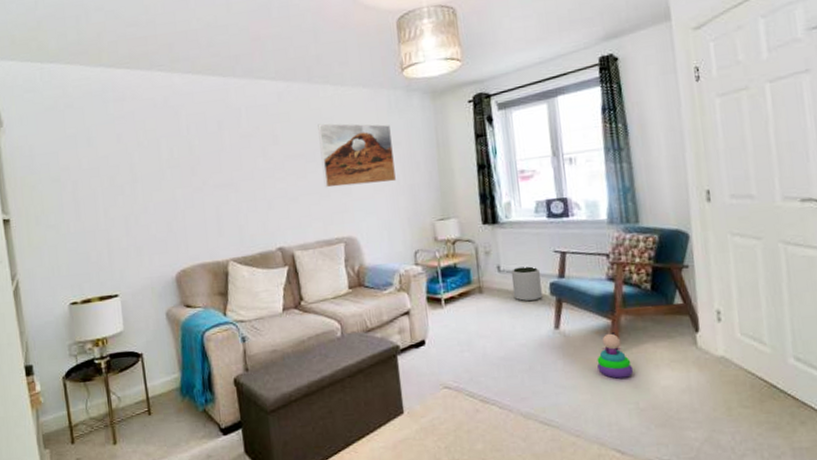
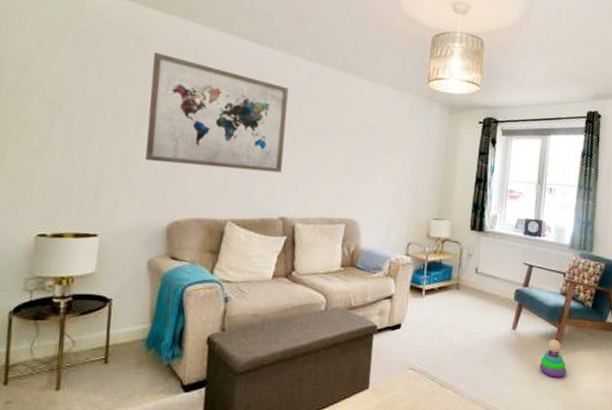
wall art: none [130,109,270,217] -> present [145,52,288,173]
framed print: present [318,123,396,188] -> none [337,111,408,178]
plant pot: present [511,266,542,302] -> none [484,272,509,303]

